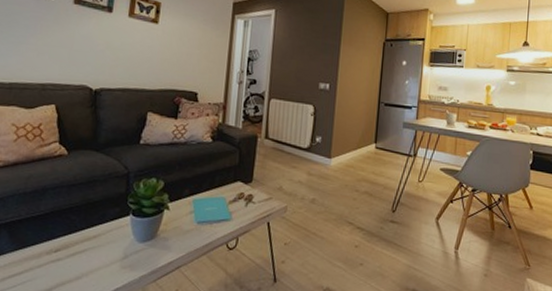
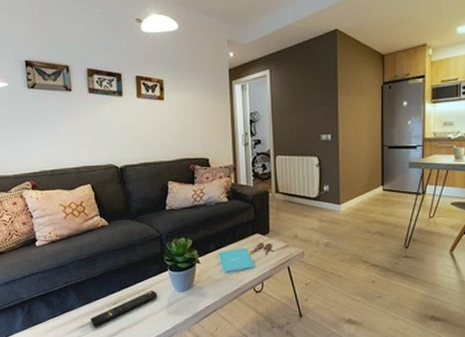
remote control: none [21,238,113,280] -> present [90,291,158,328]

